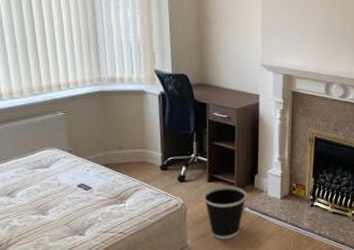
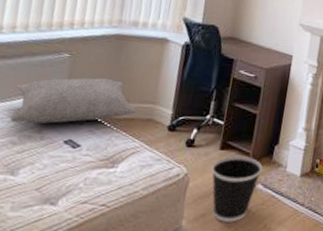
pillow: none [28,131,131,173] -> present [10,78,137,124]

